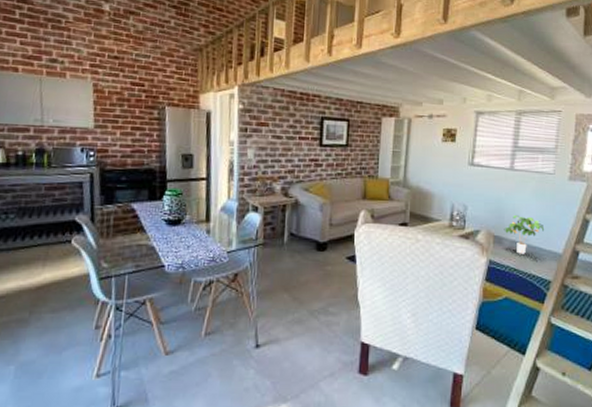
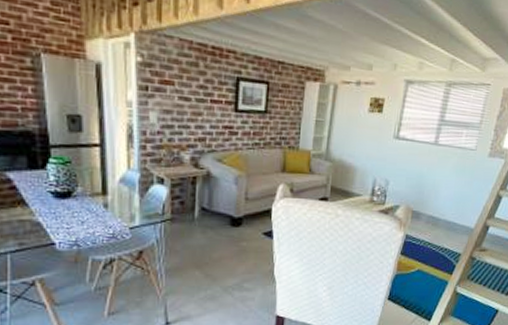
potted plant: present [504,214,545,254] -> none [422,190,461,229]

